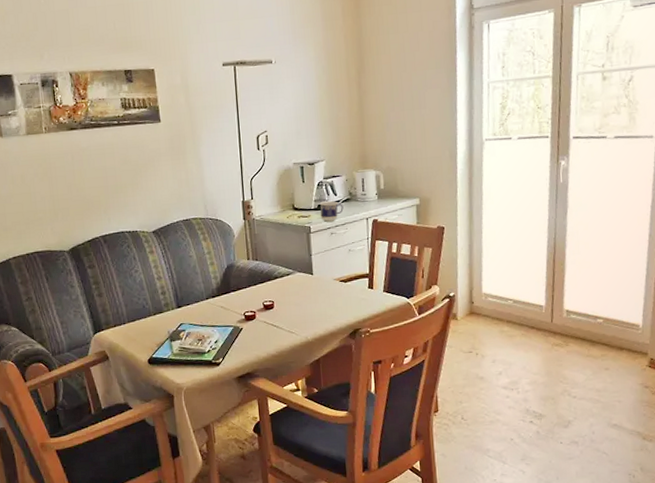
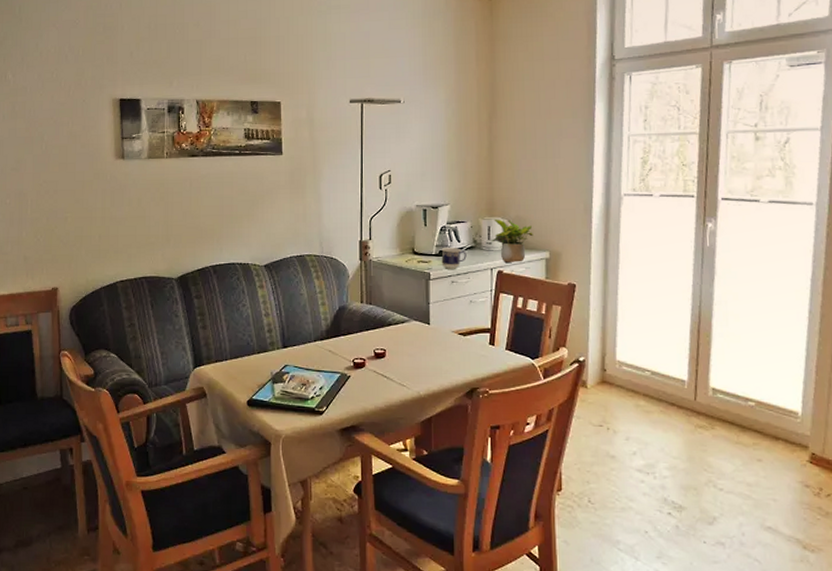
potted plant: none [365,170,404,212] -> present [491,219,533,264]

